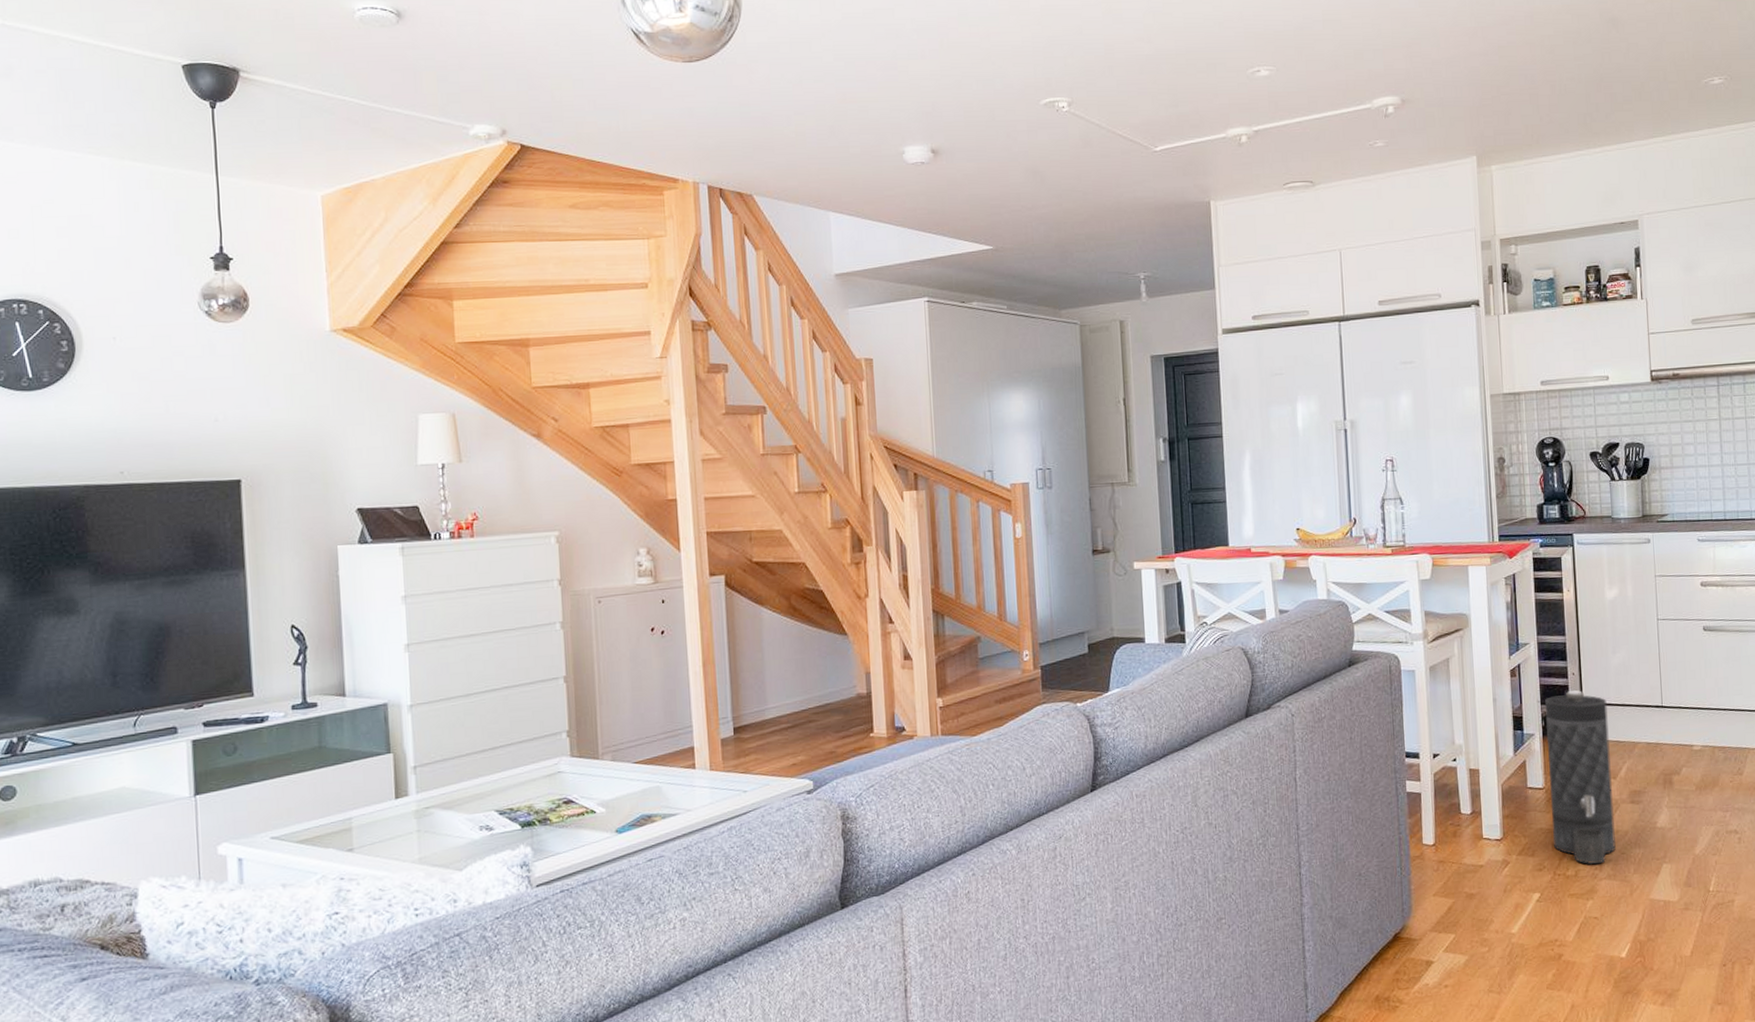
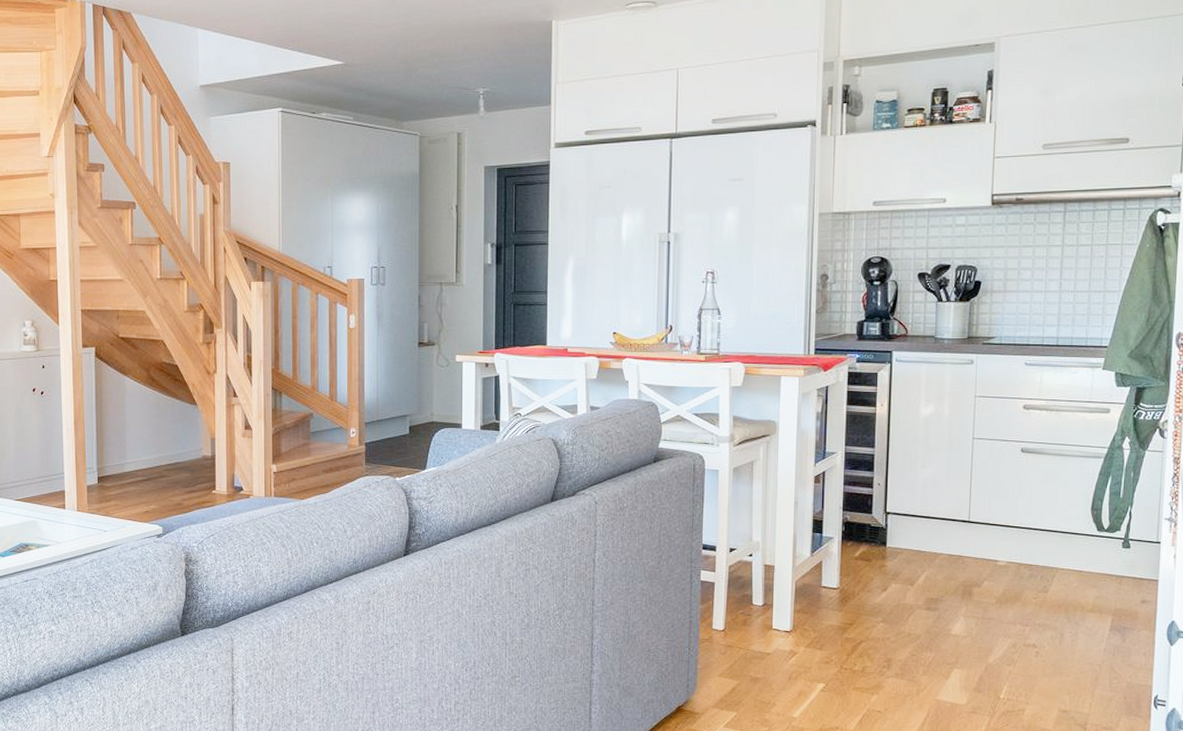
canister: present [1544,690,1616,865] -> none [842,500,911,663]

